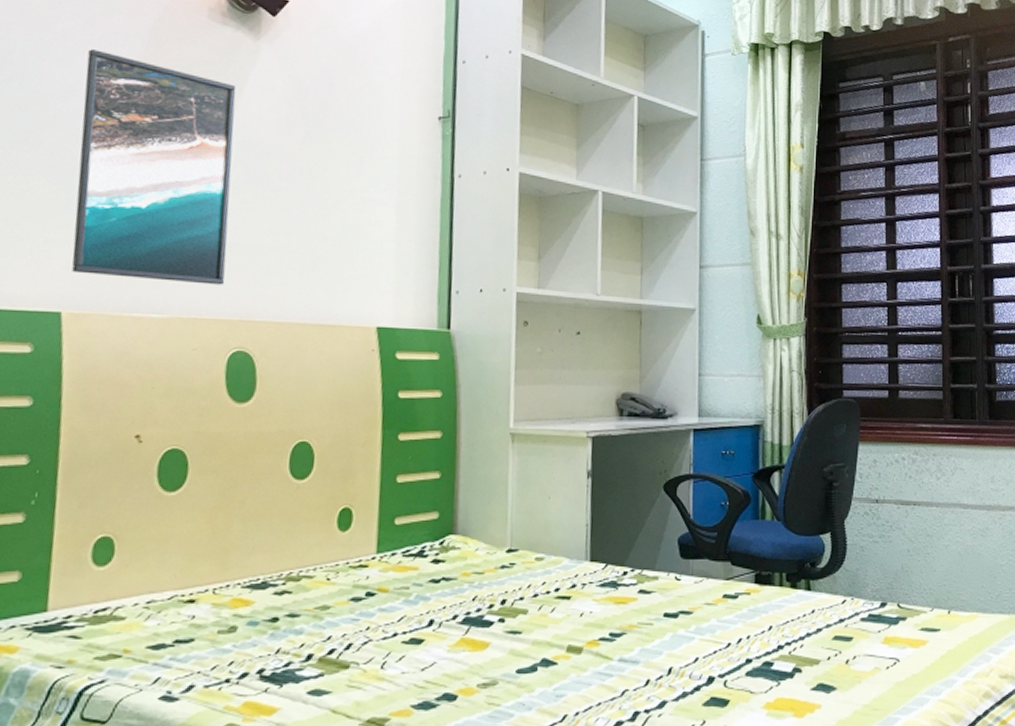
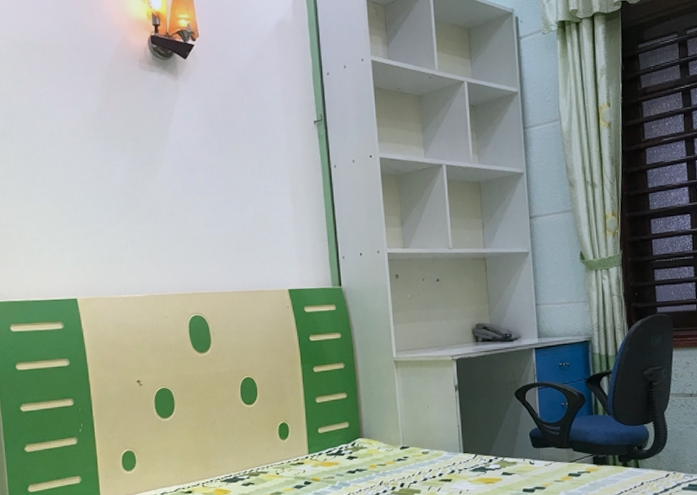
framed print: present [72,49,236,285] -> none [64,104,179,270]

